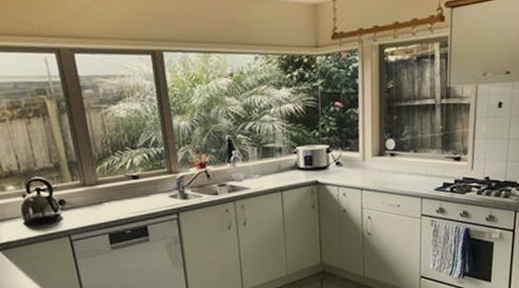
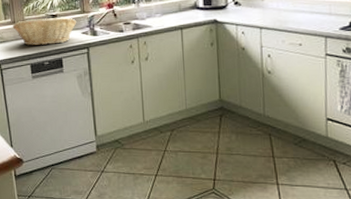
fruit basket: none [82,177,164,212] -> present [12,16,77,46]

